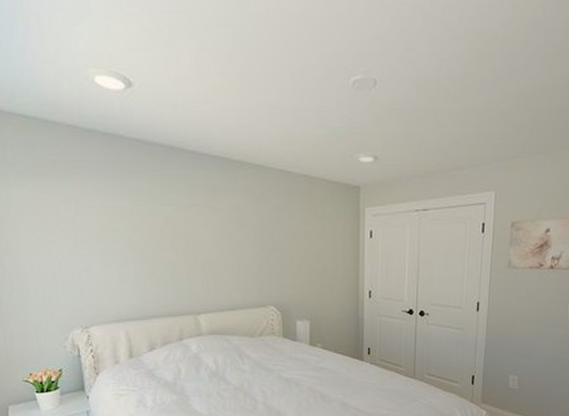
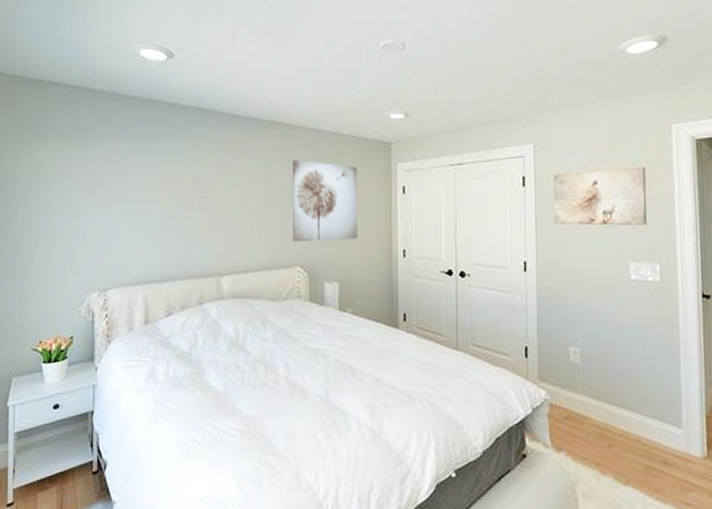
wall art: none [263,203,327,283] -> present [292,160,357,242]

